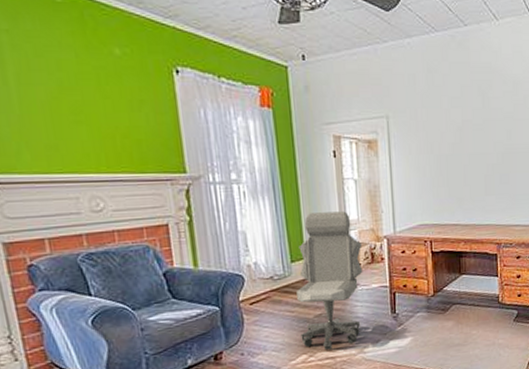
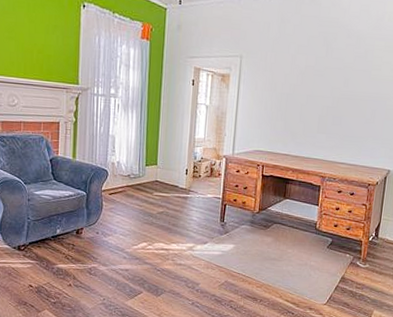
office chair: present [297,211,363,351] -> none [144,128,205,243]

